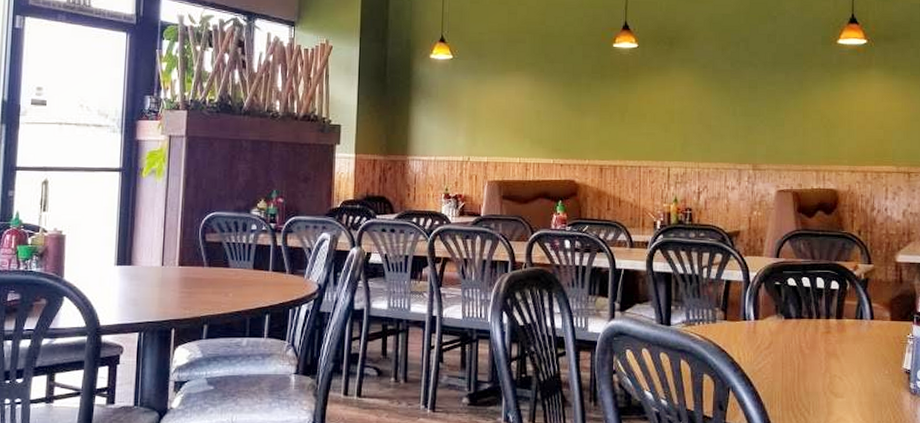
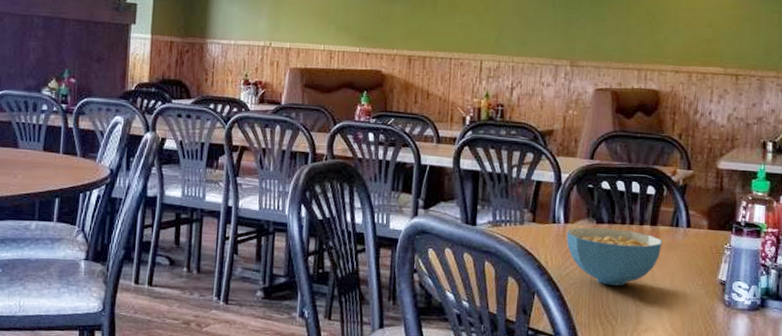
cereal bowl: none [757,322,849,379] -> present [566,227,663,286]

